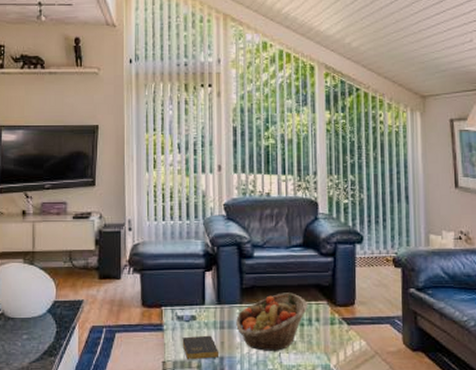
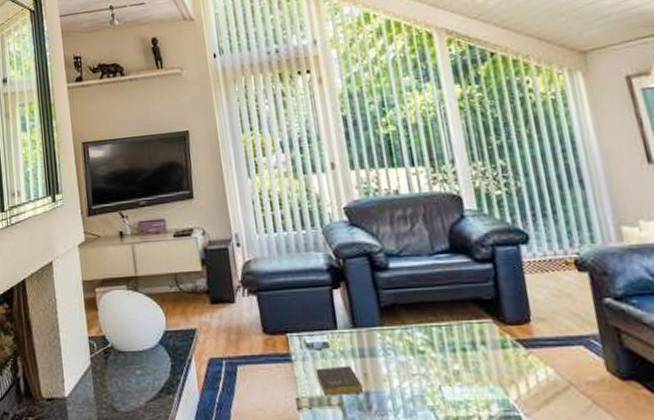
fruit basket: present [236,293,308,352] -> none [378,310,469,385]

